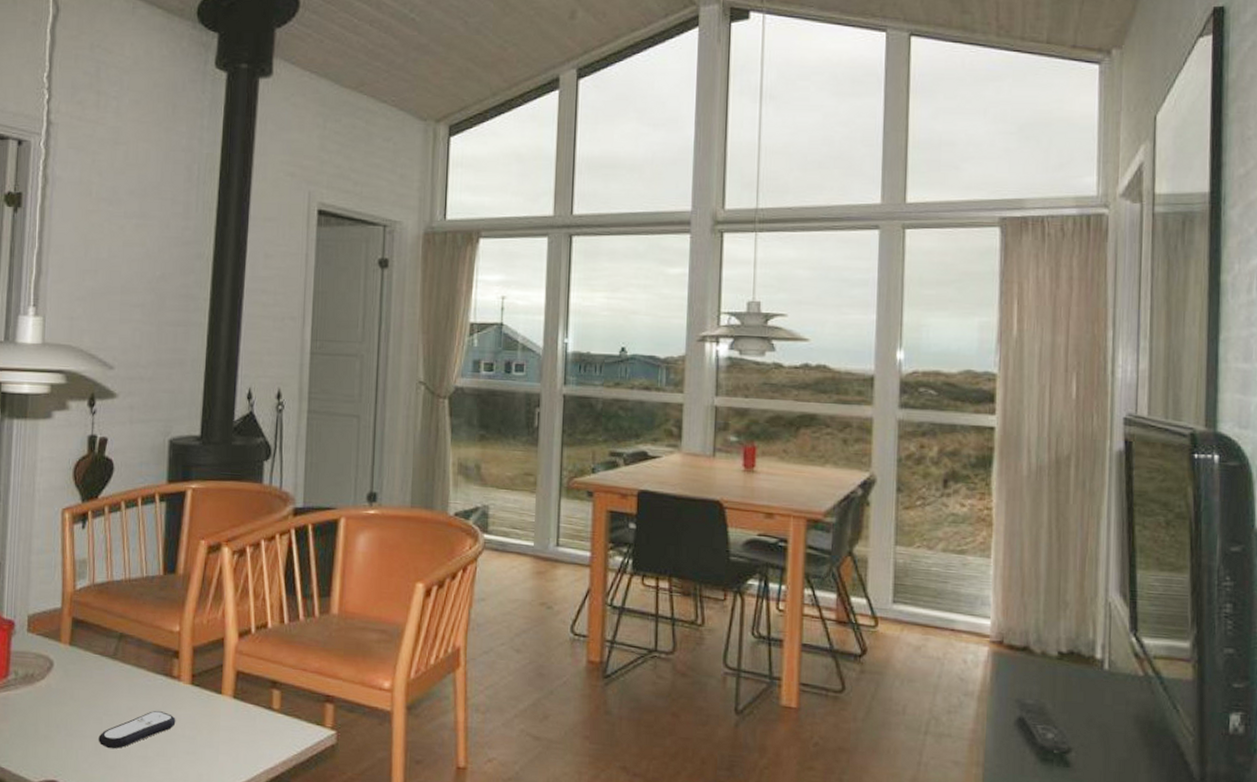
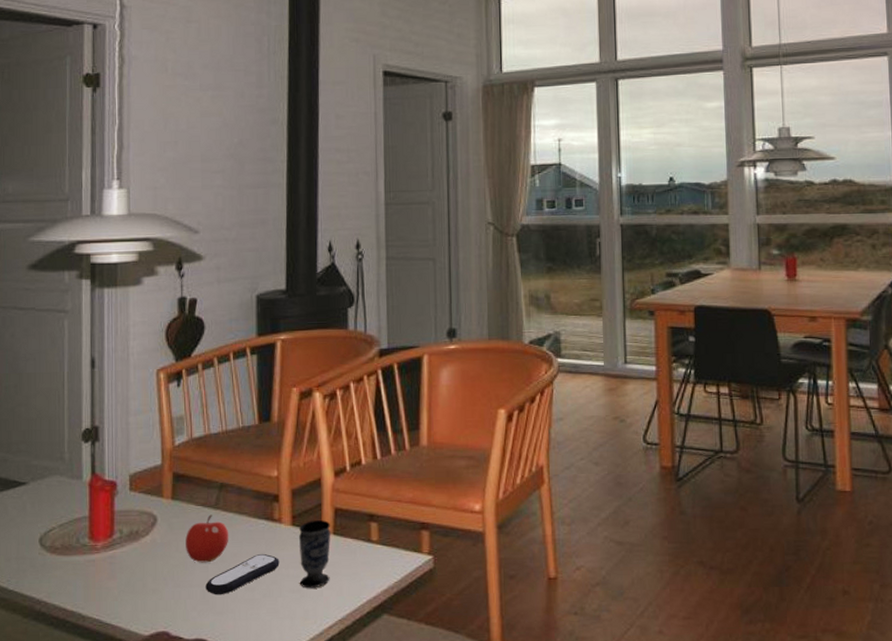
fruit: none [81,664,126,714] -> present [185,514,229,563]
cup: none [195,681,231,752] -> present [298,520,331,589]

